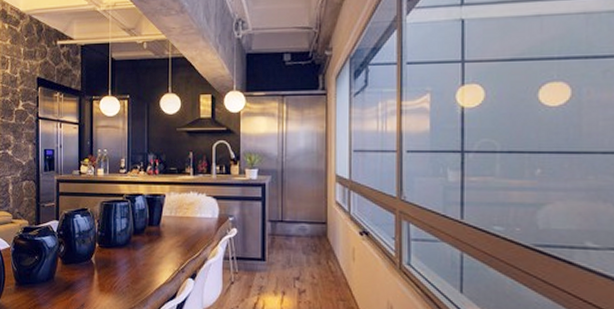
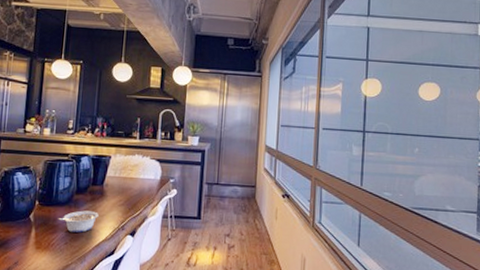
legume: none [118,252,157,275] -> present [58,210,99,233]

